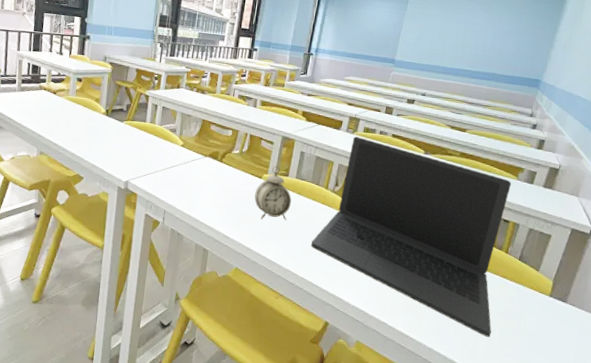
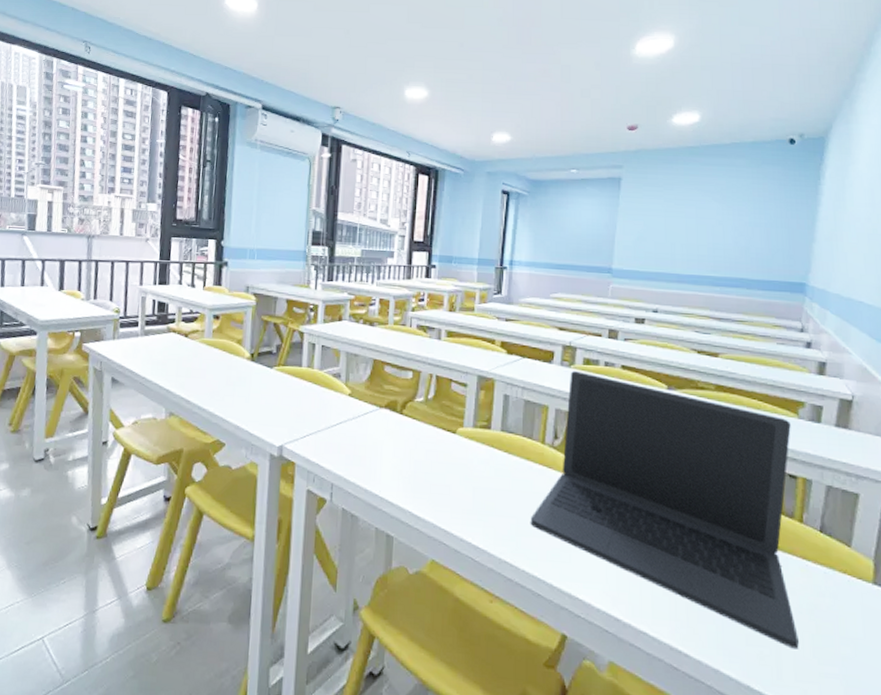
alarm clock: present [254,166,292,220] -> none [449,416,498,490]

